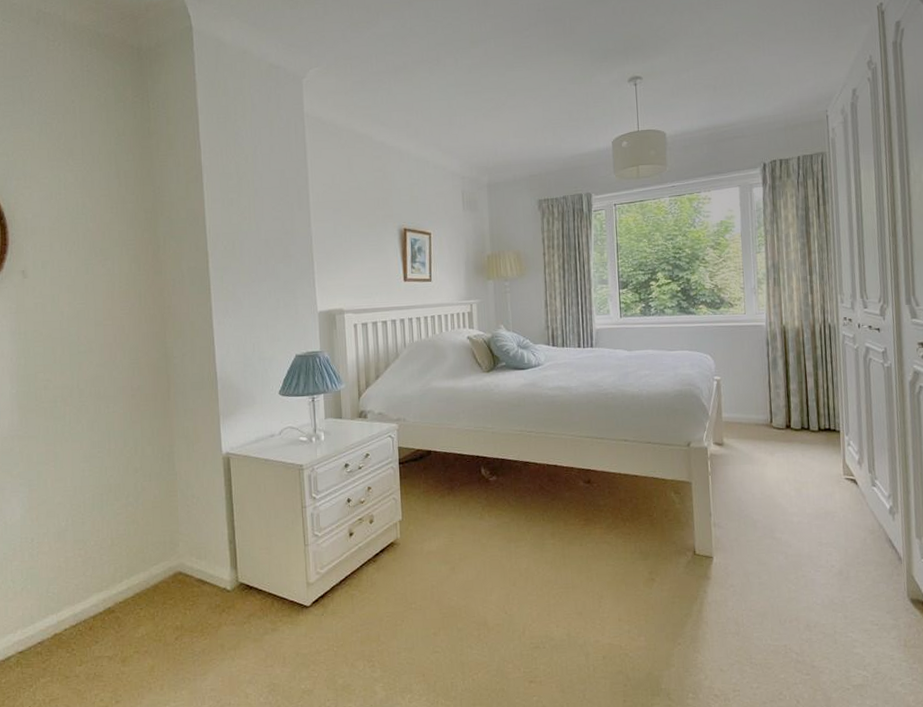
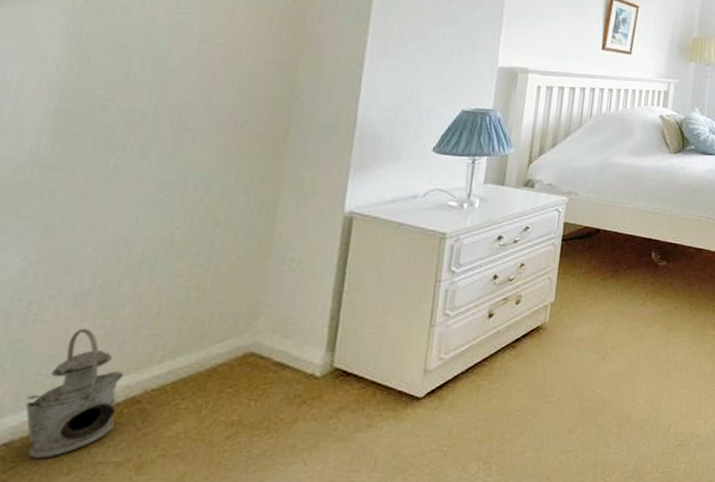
lantern: none [45,557,101,653] -> present [25,328,124,458]

